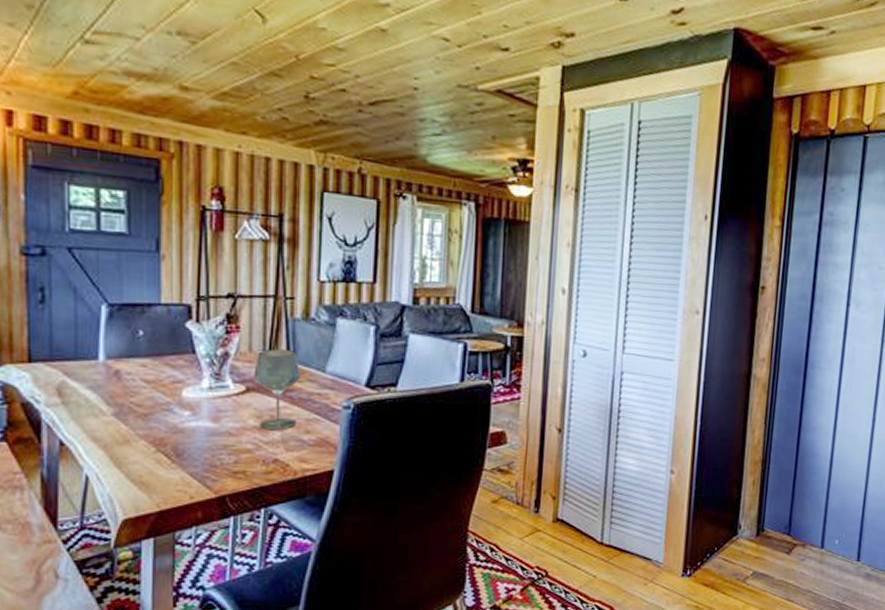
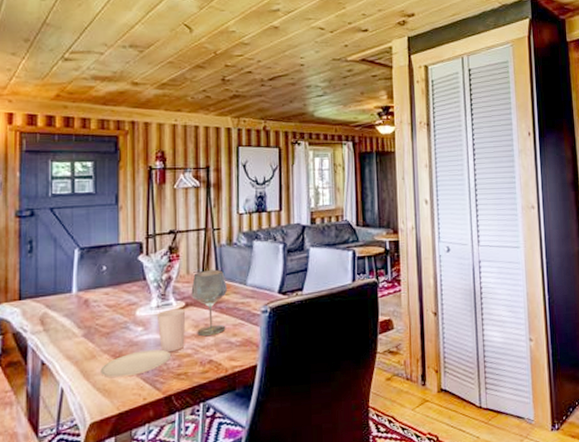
plate: none [136,440,227,470] -> present [100,349,172,378]
cup: none [210,393,246,445] -> present [158,308,186,353]

